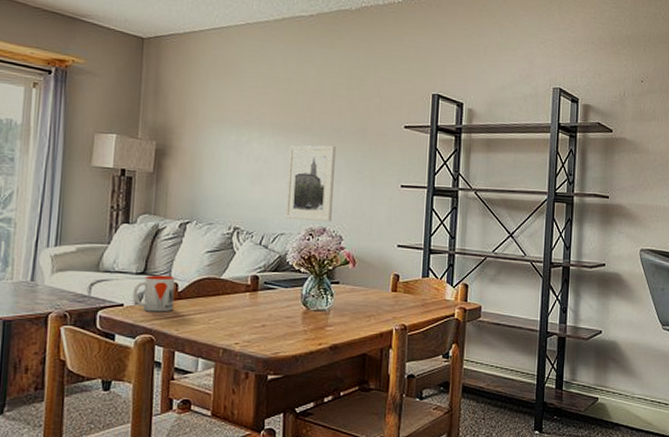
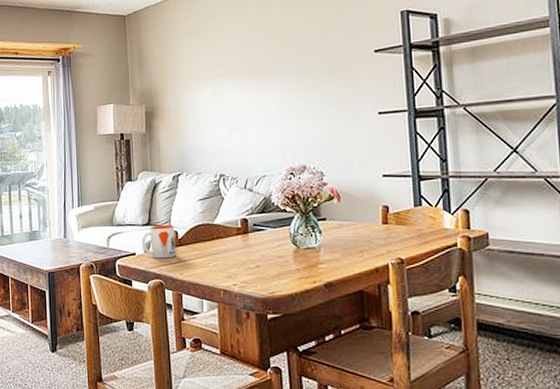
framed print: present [285,145,336,223] -> none [261,82,310,161]

